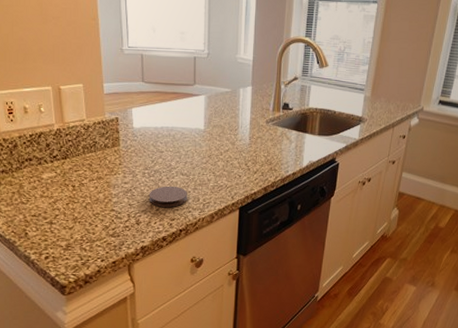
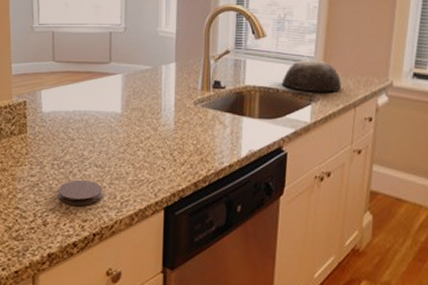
bowl: none [338,86,385,115] -> present [281,59,342,92]

